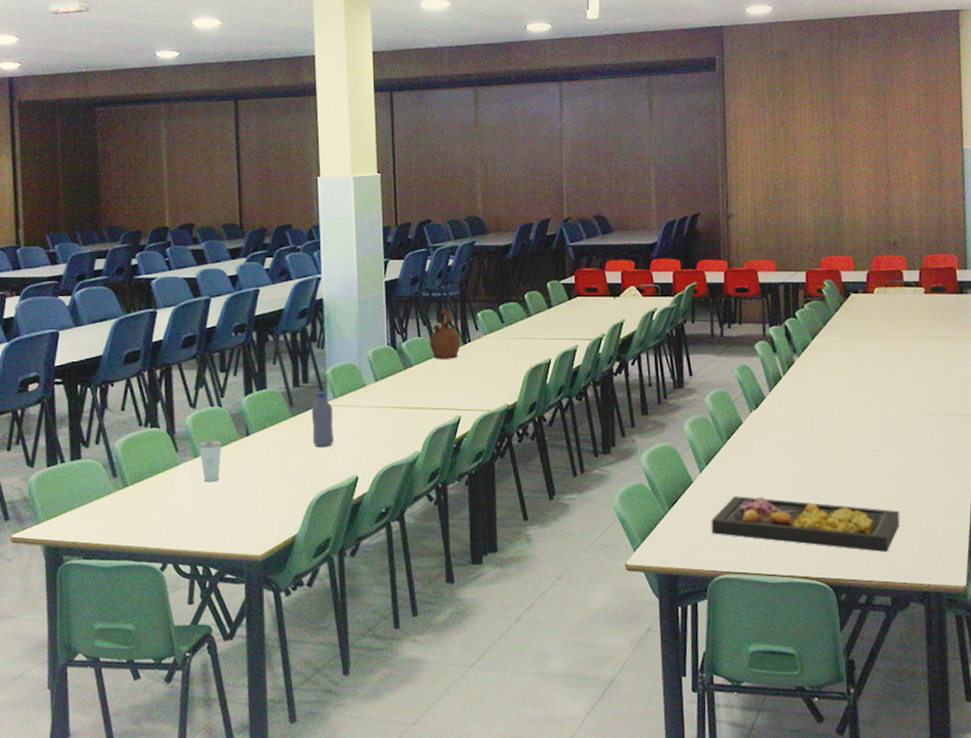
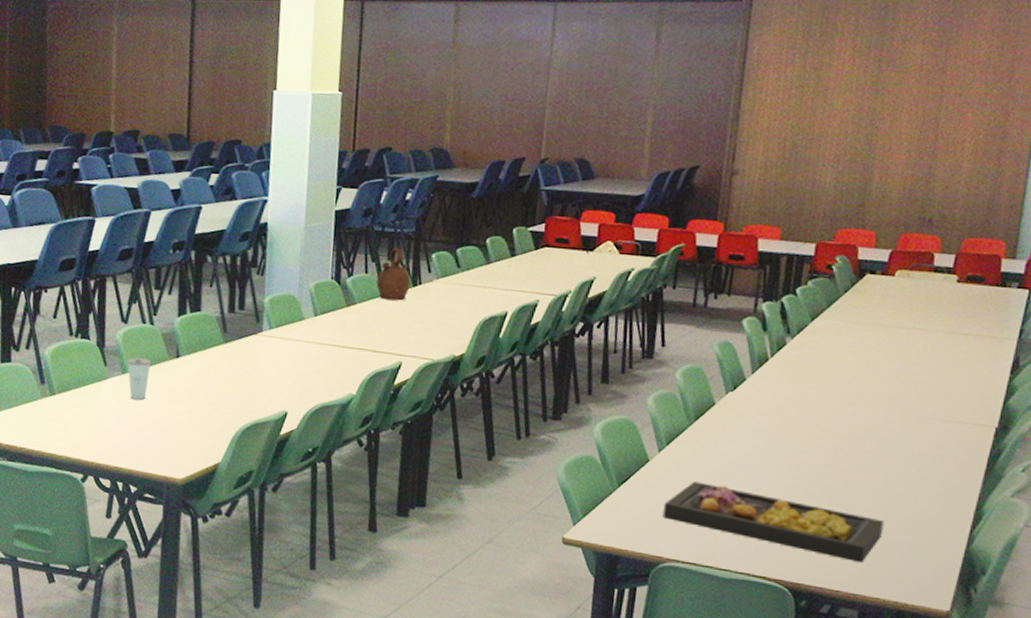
water bottle: present [311,390,334,447] -> none [243,319,268,379]

